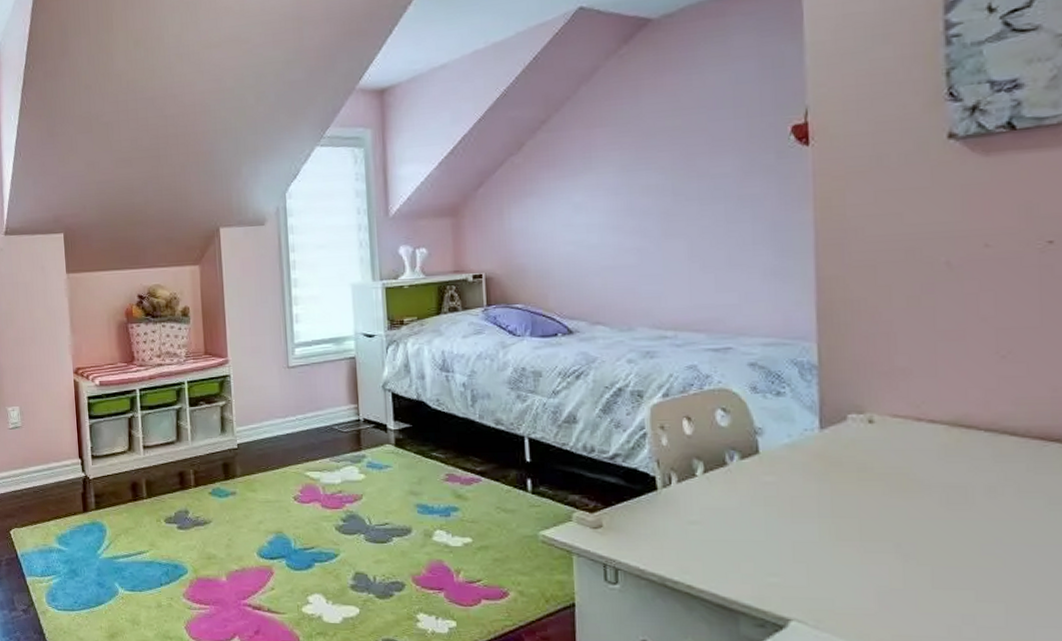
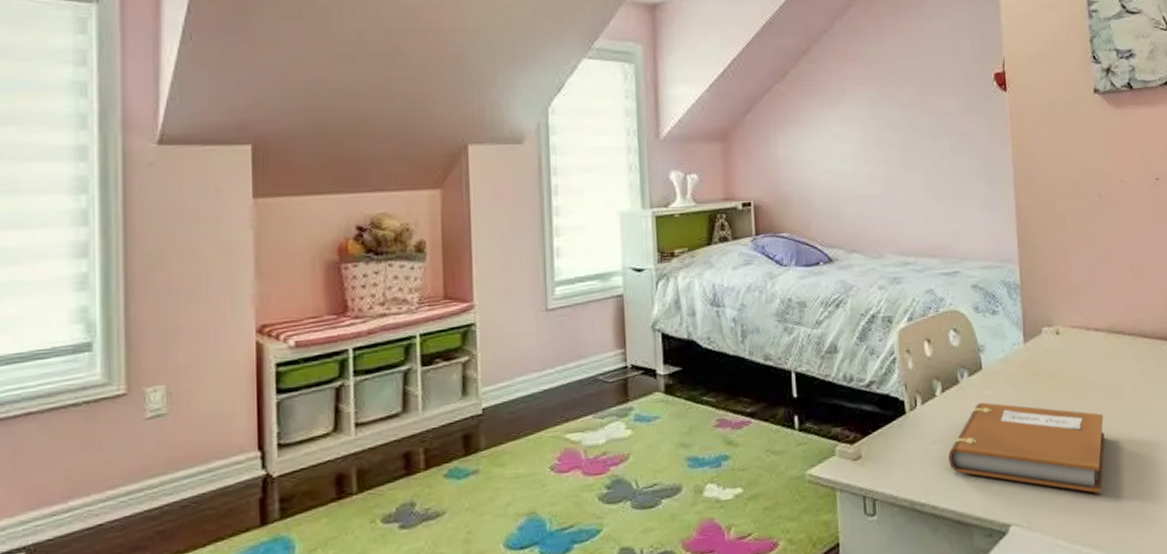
notebook: none [710,488,937,605] -> present [948,402,1105,494]

